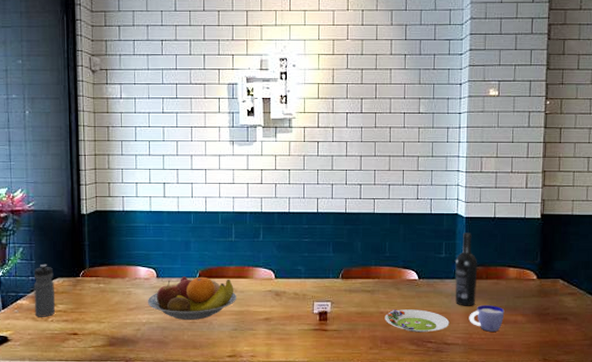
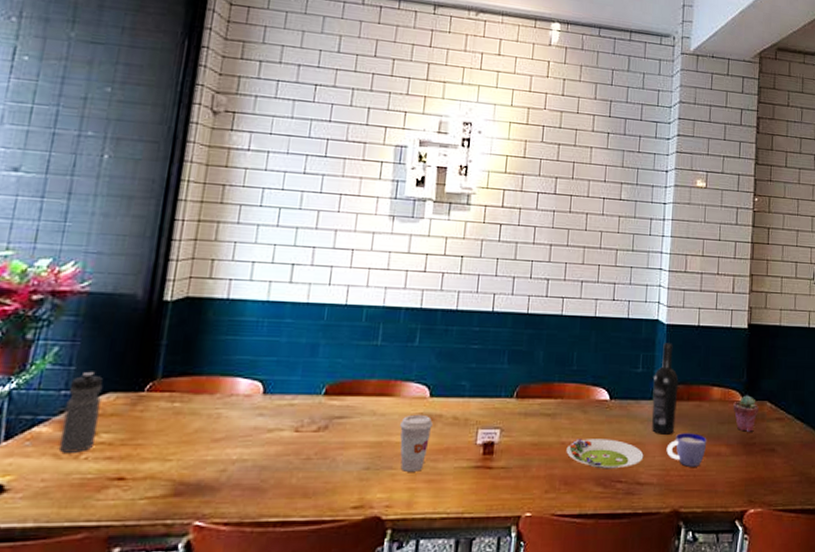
fruit bowl: present [147,276,237,320] -> none [243,393,376,455]
coffee cup: none [255,291,279,332] -> present [400,414,433,472]
potted succulent: none [528,274,553,304] -> present [733,395,760,432]

